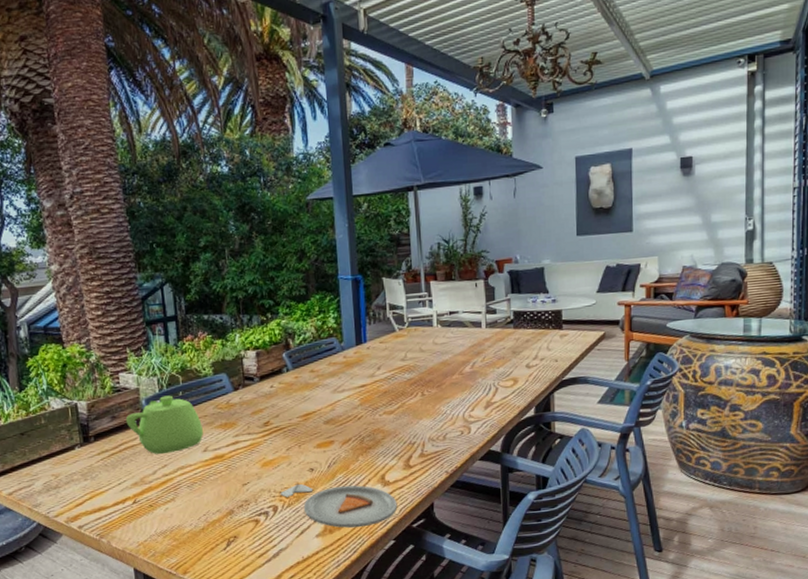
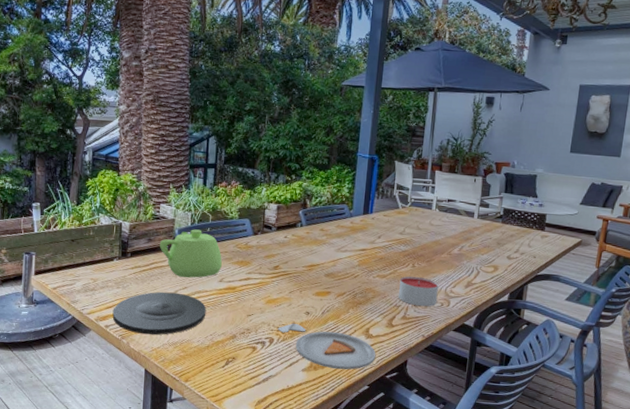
plate: none [84,473,195,529] -> present [112,291,206,335]
candle: none [409,405,456,439] -> present [398,276,439,307]

